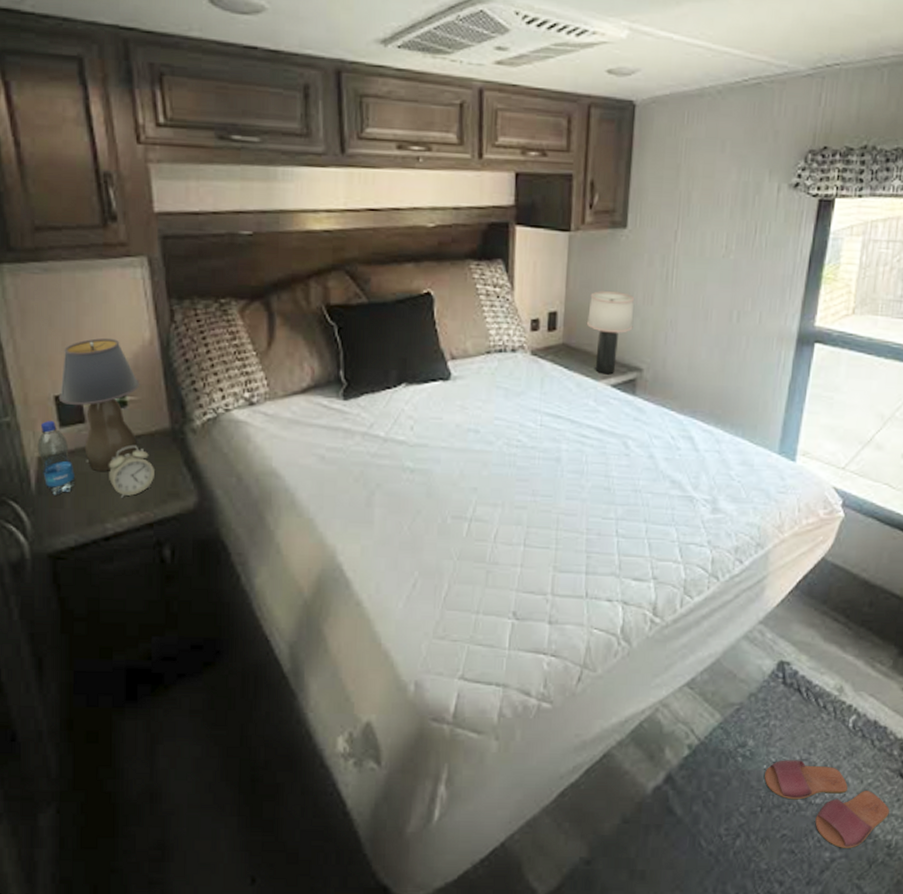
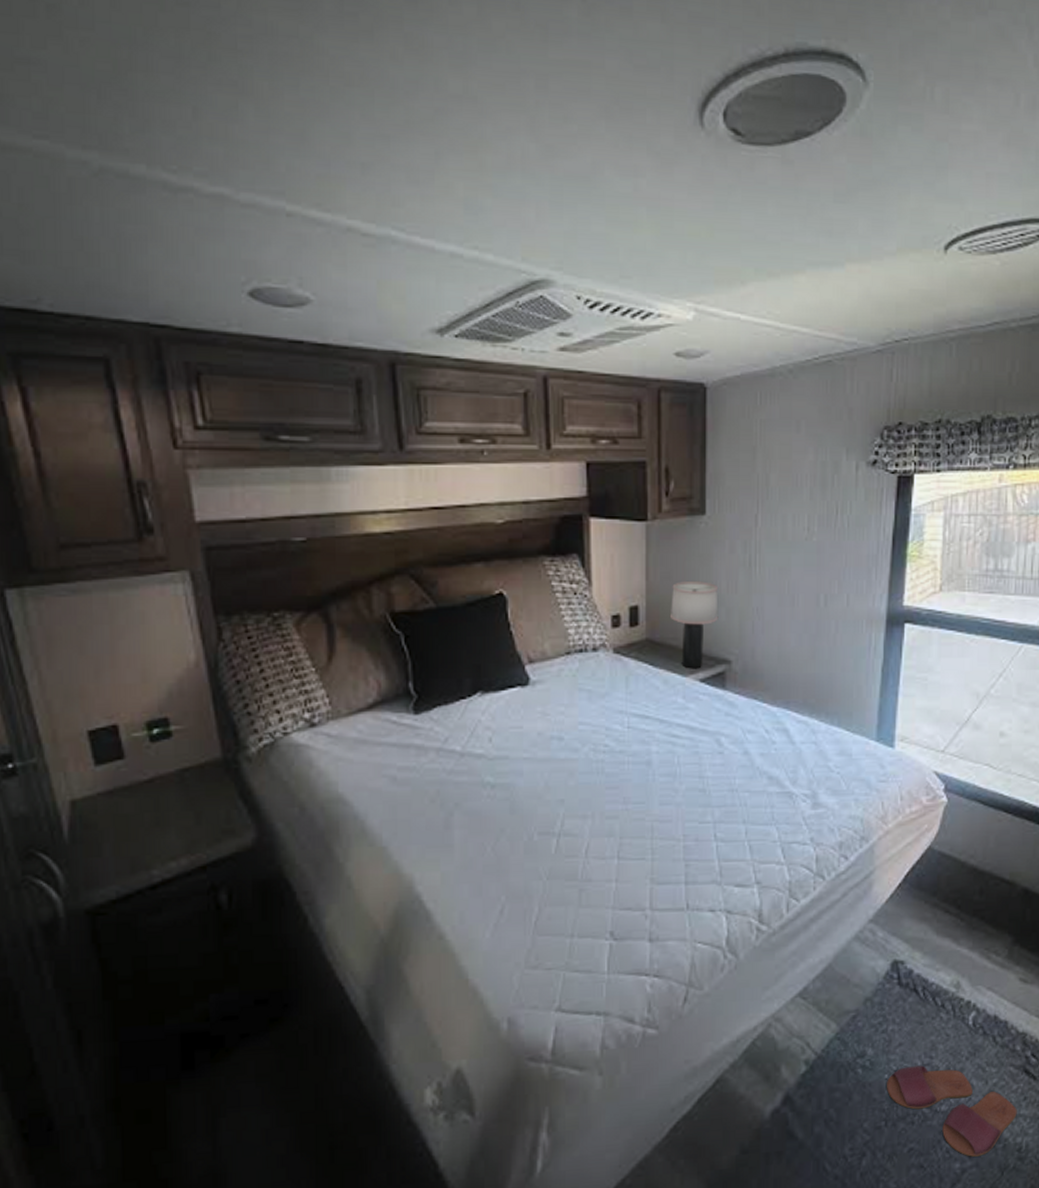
bottle: present [37,421,76,495] -> none [69,759,116,843]
table lamp: present [58,338,140,471] -> none [92,663,186,811]
alarm clock: present [108,446,154,499] -> none [152,780,206,841]

